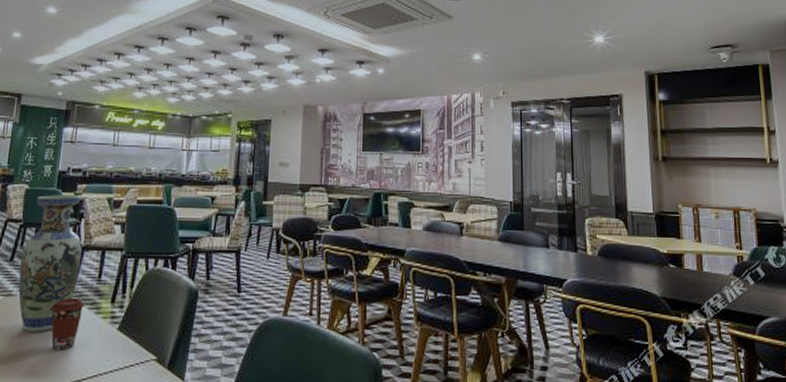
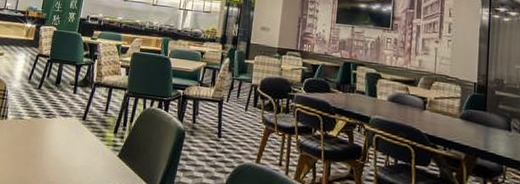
vase: present [18,195,82,333] -> none [43,37,95,151]
coffee cup: present [50,297,85,350] -> none [65,124,93,168]

